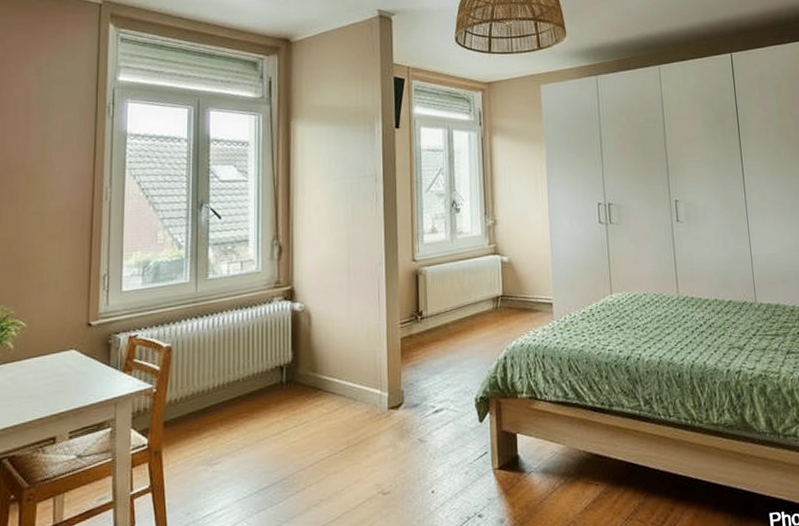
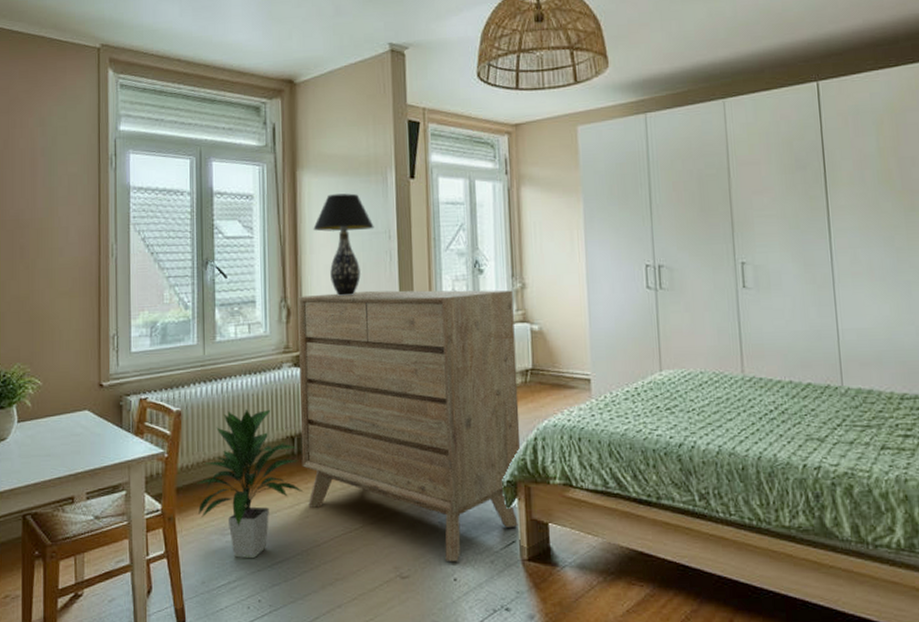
indoor plant: none [185,341,291,487] -> present [197,408,304,559]
dresser: none [289,226,492,476] -> present [297,290,521,562]
table lamp: none [305,141,362,235] -> present [313,193,374,297]

